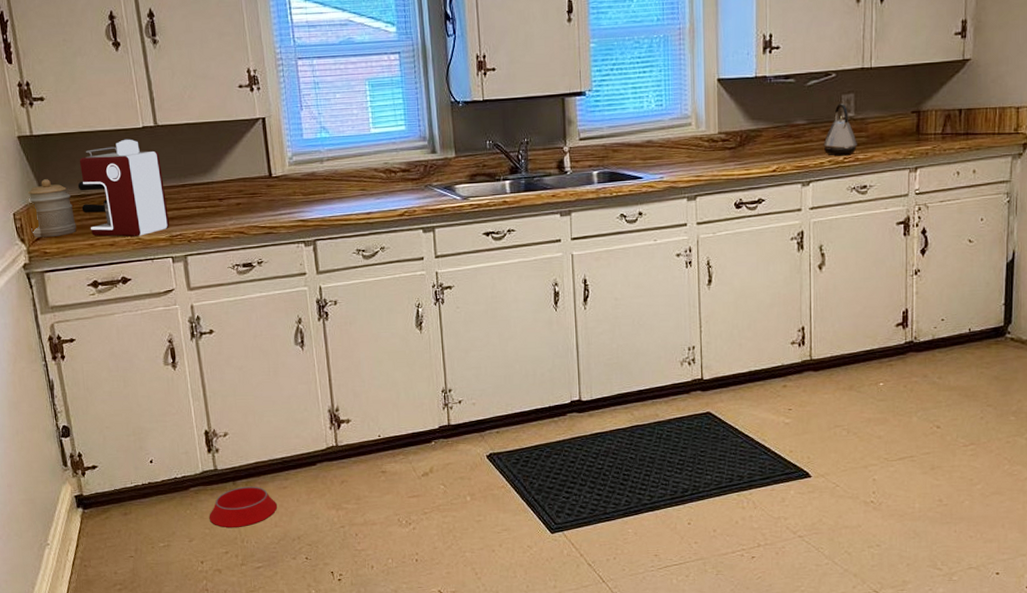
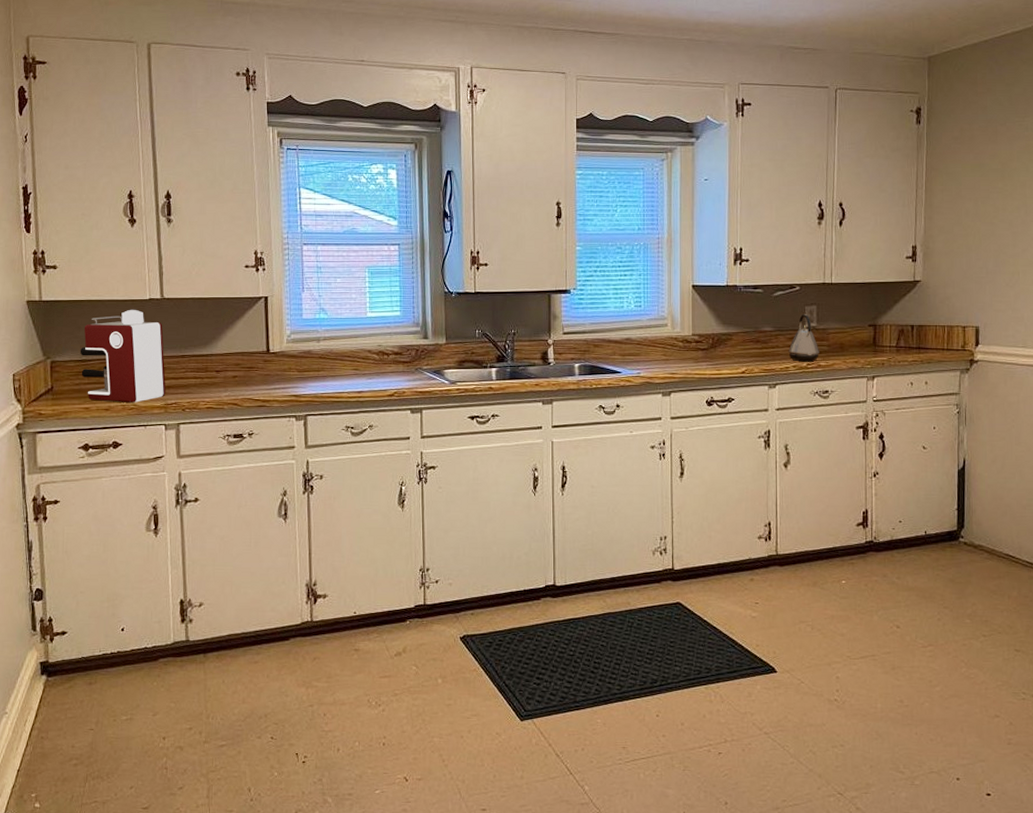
jar: present [26,179,77,238] -> none [28,343,74,400]
pet bowl: present [209,486,278,527] -> none [176,659,247,702]

